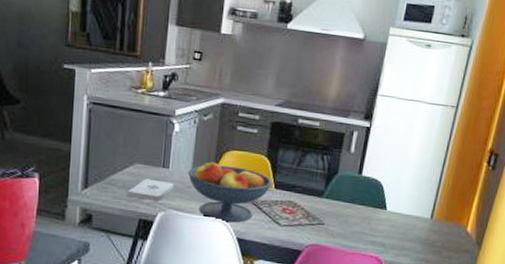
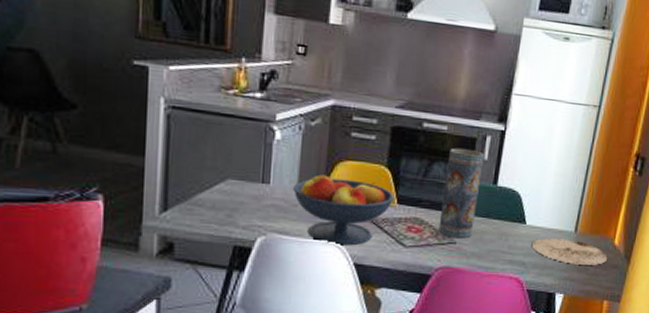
notepad: present [127,178,174,201] -> none [218,197,276,223]
vase: none [309,141,352,221] -> present [438,148,485,239]
plate: none [391,223,461,249] -> present [531,238,608,265]

